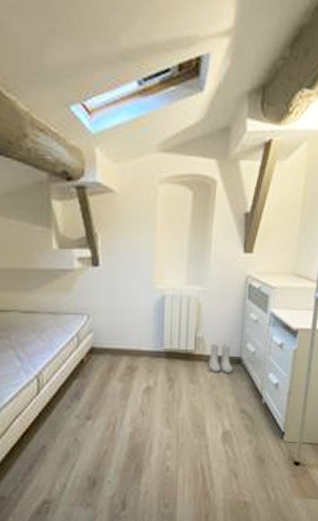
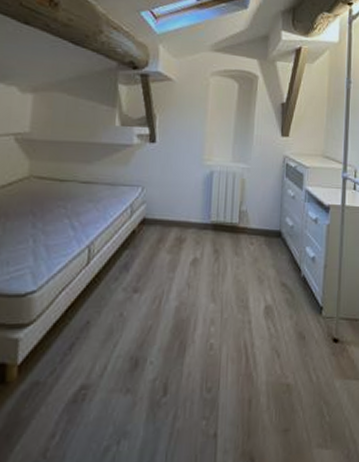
boots: present [208,343,233,373] -> none [251,217,274,245]

